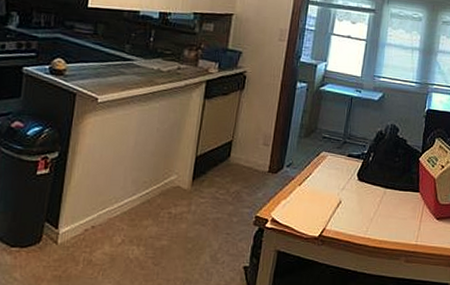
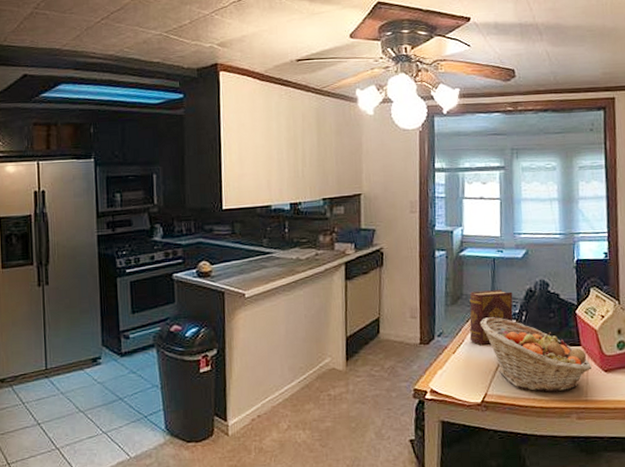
diary: none [317,127,364,181] -> present [469,290,513,345]
fruit basket: none [329,154,426,234] -> present [479,317,592,392]

